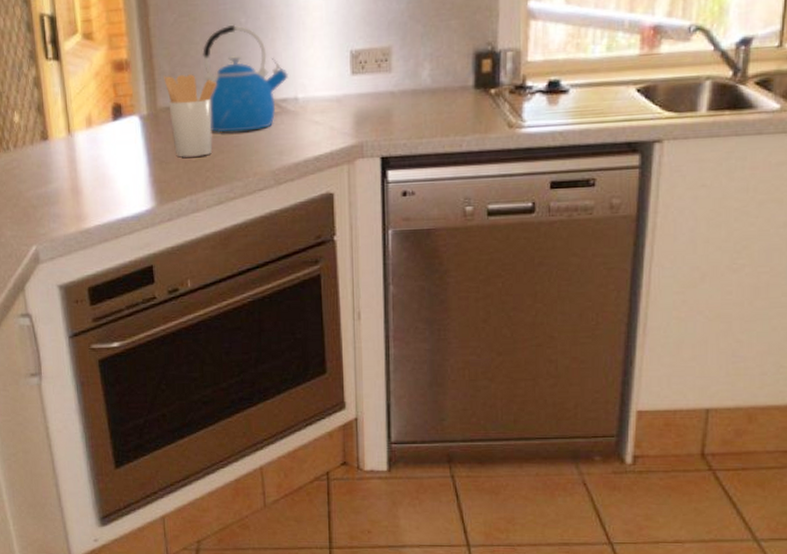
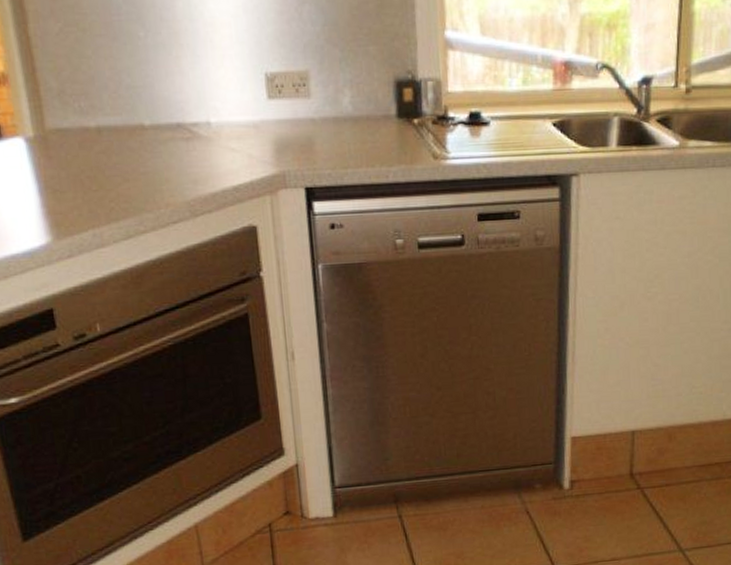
utensil holder: present [164,74,218,157] -> none [51,92,117,186]
kettle: present [202,24,288,133] -> none [96,38,198,159]

